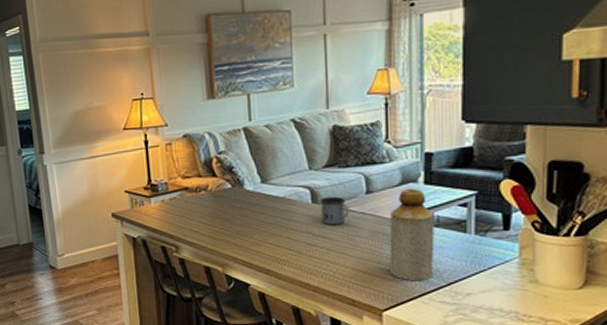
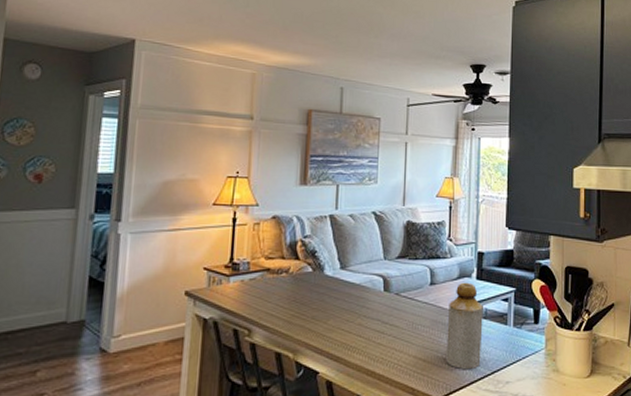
mug: present [319,196,350,226] -> none [390,286,416,314]

